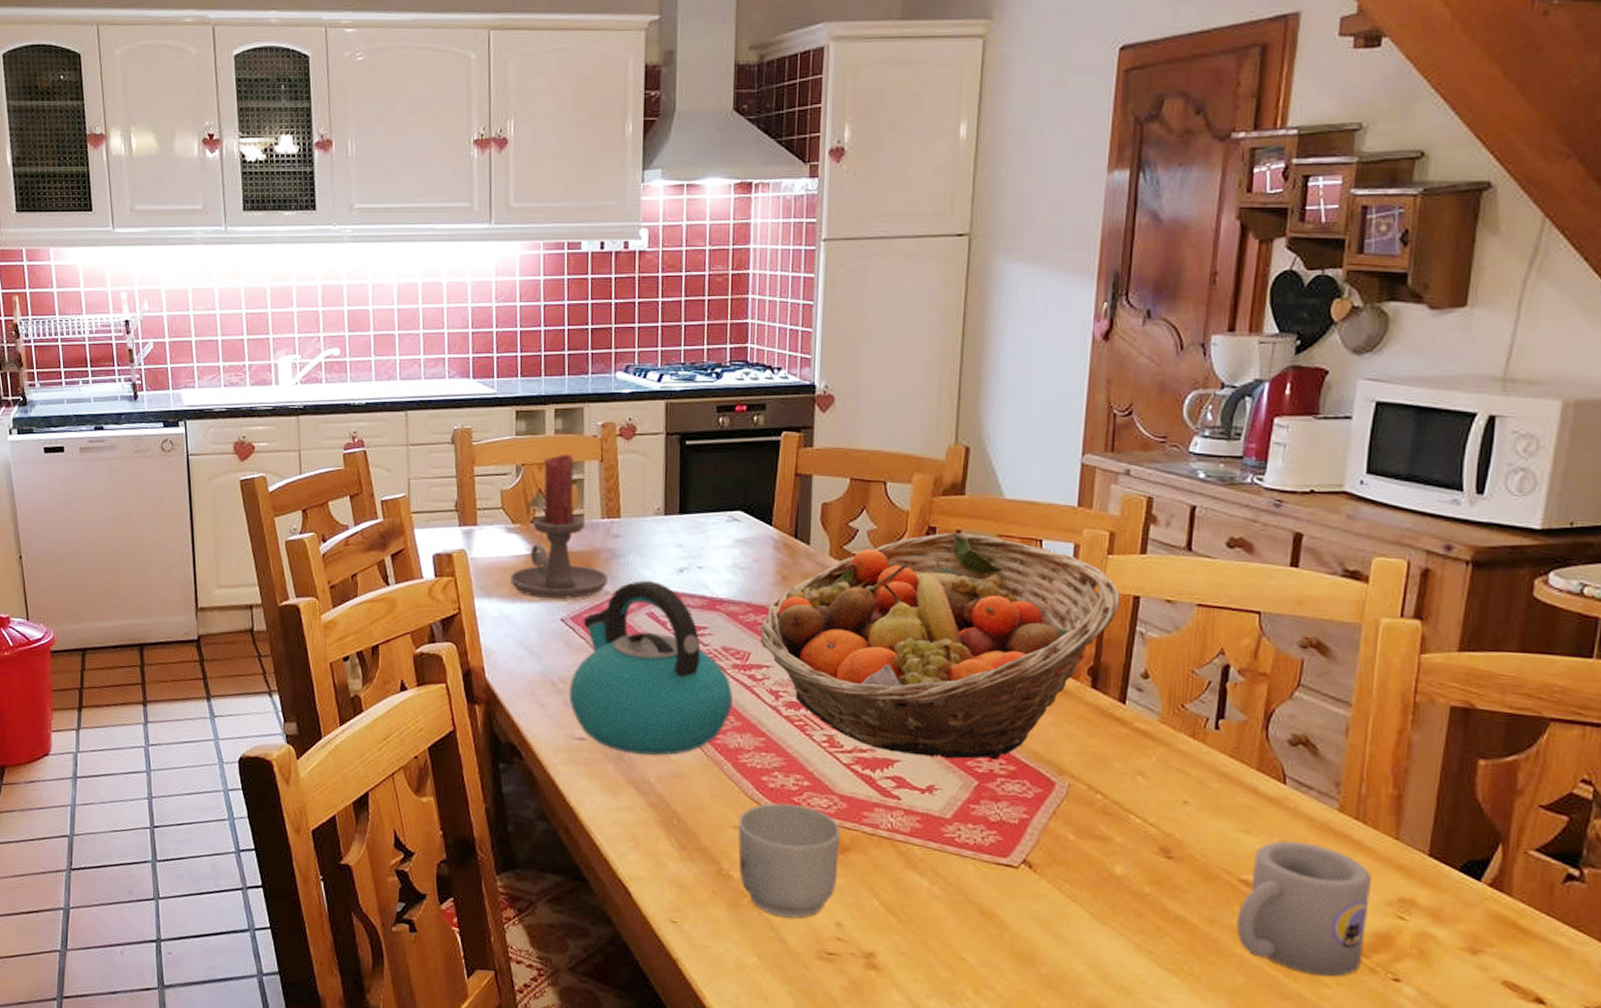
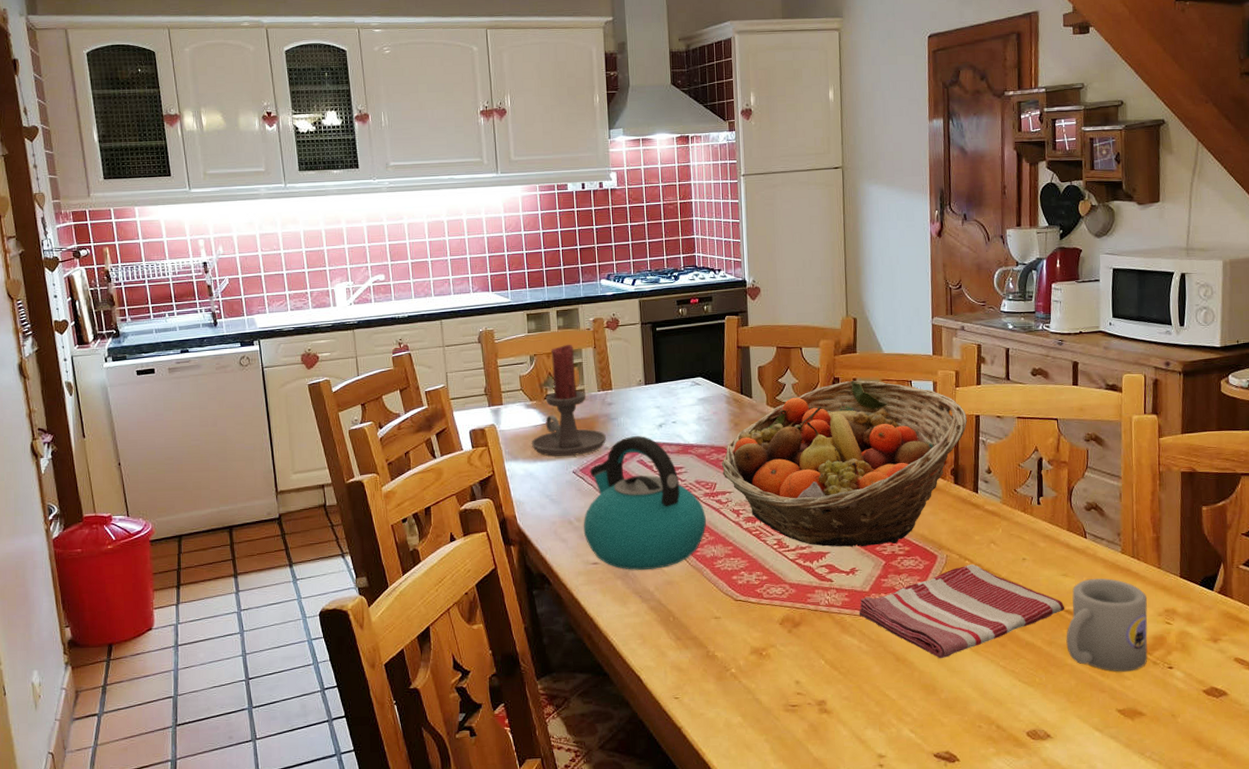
mug: present [738,803,840,919] -> none [718,594,794,683]
dish towel: none [933,800,1240,922] -> present [859,564,1064,659]

